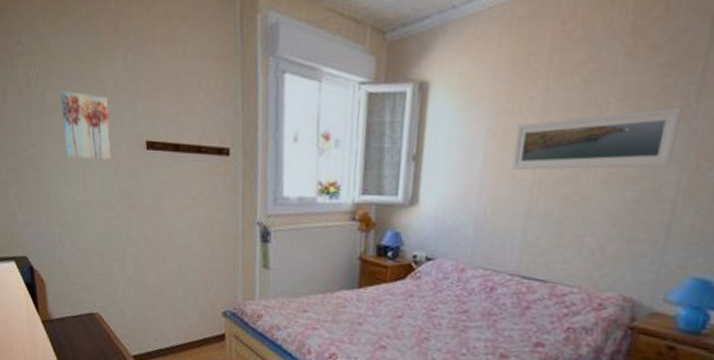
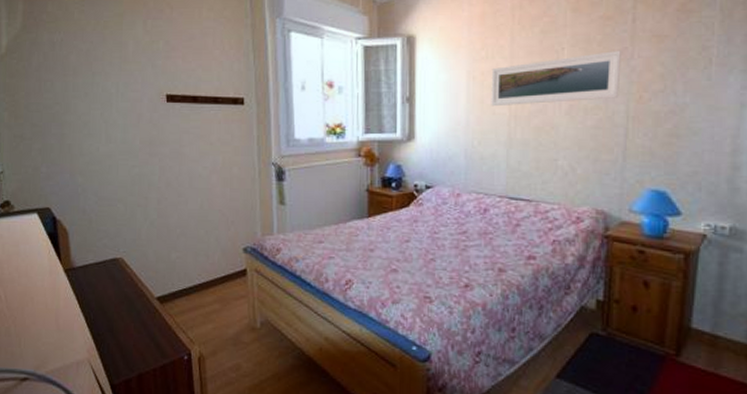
wall art: present [60,91,111,160] -> none [84,53,133,113]

